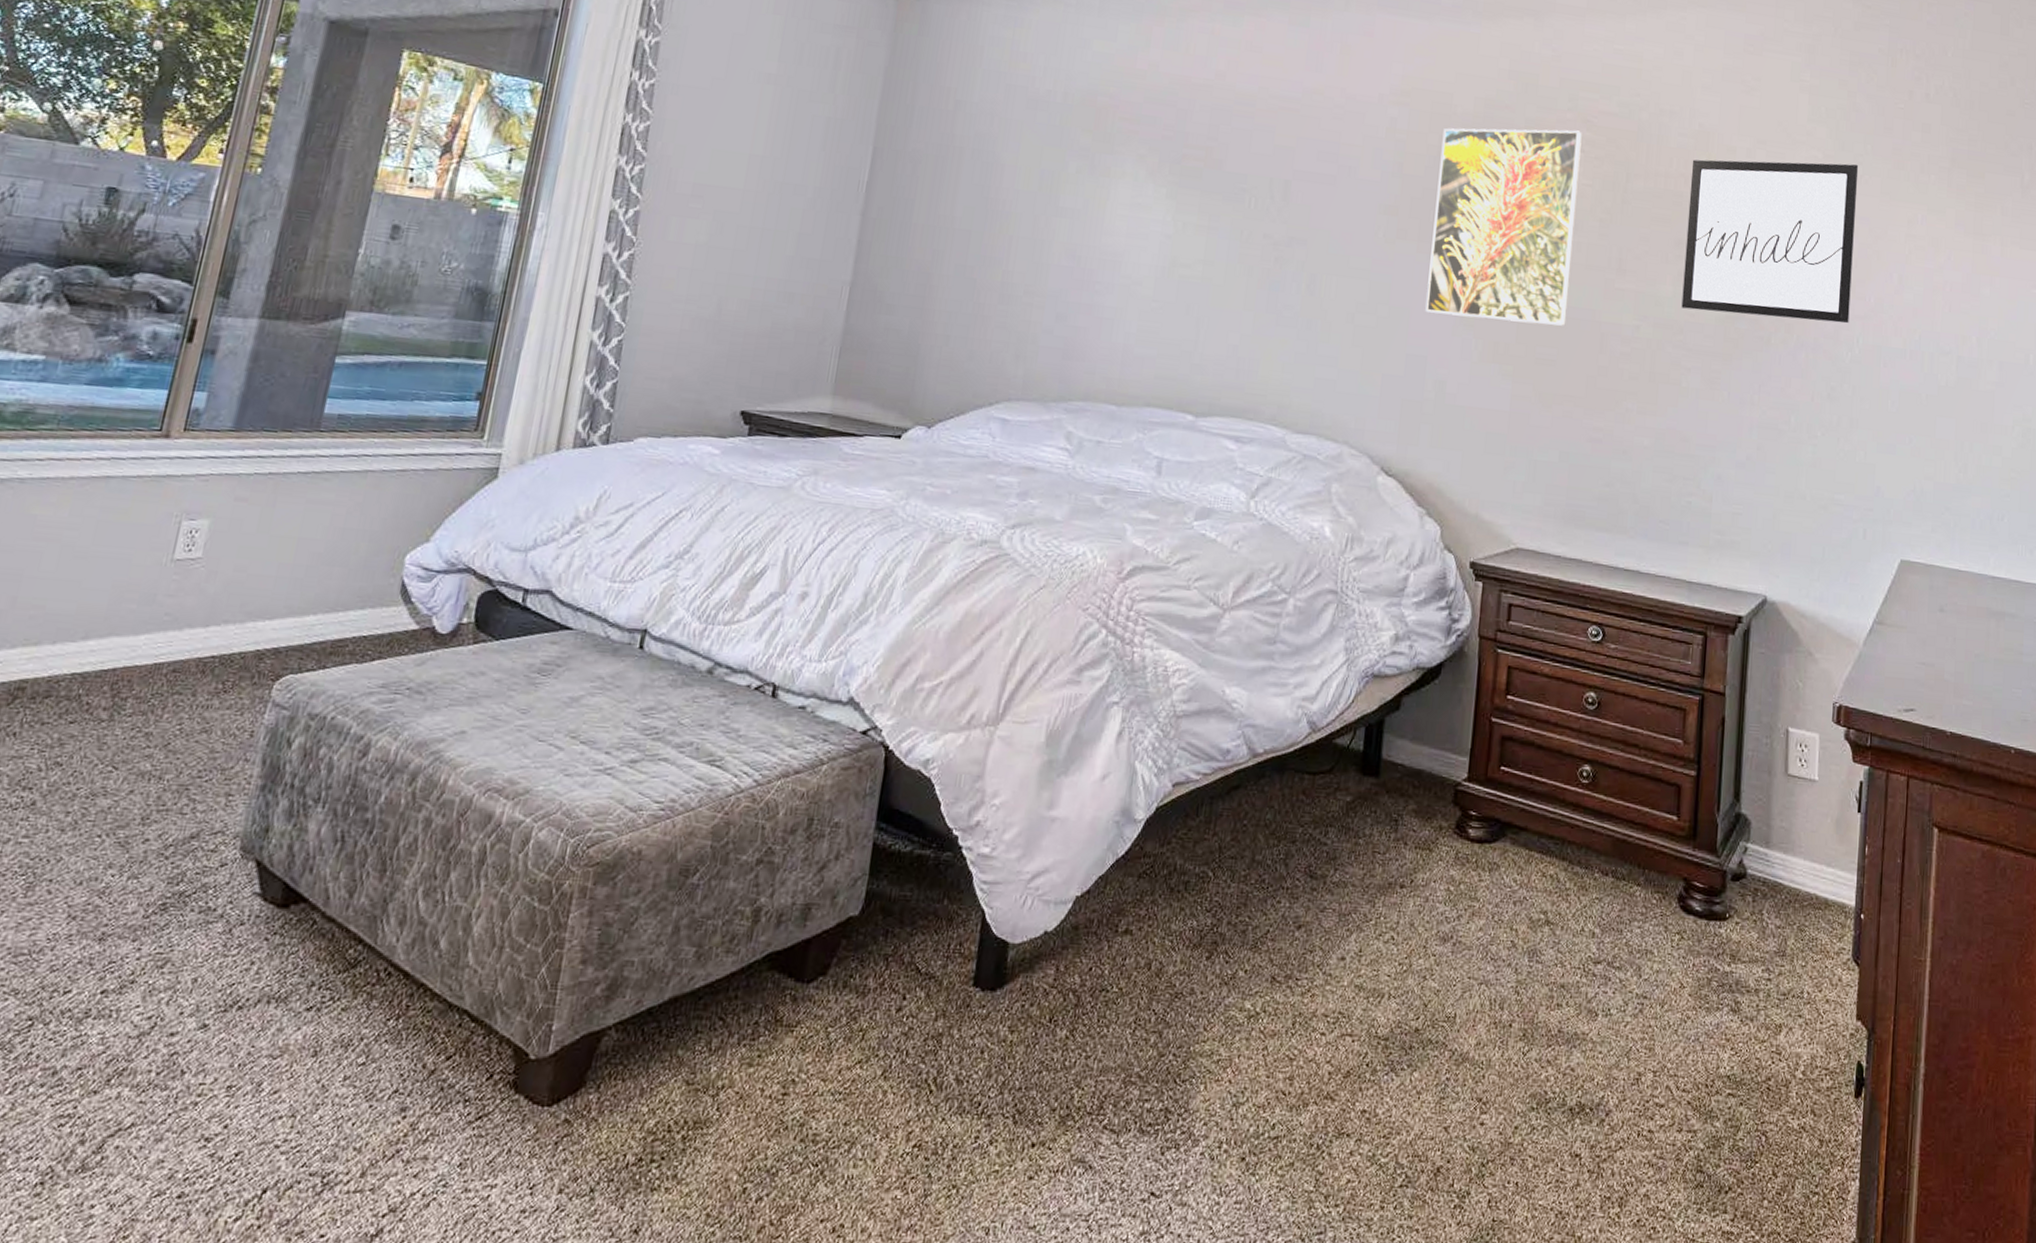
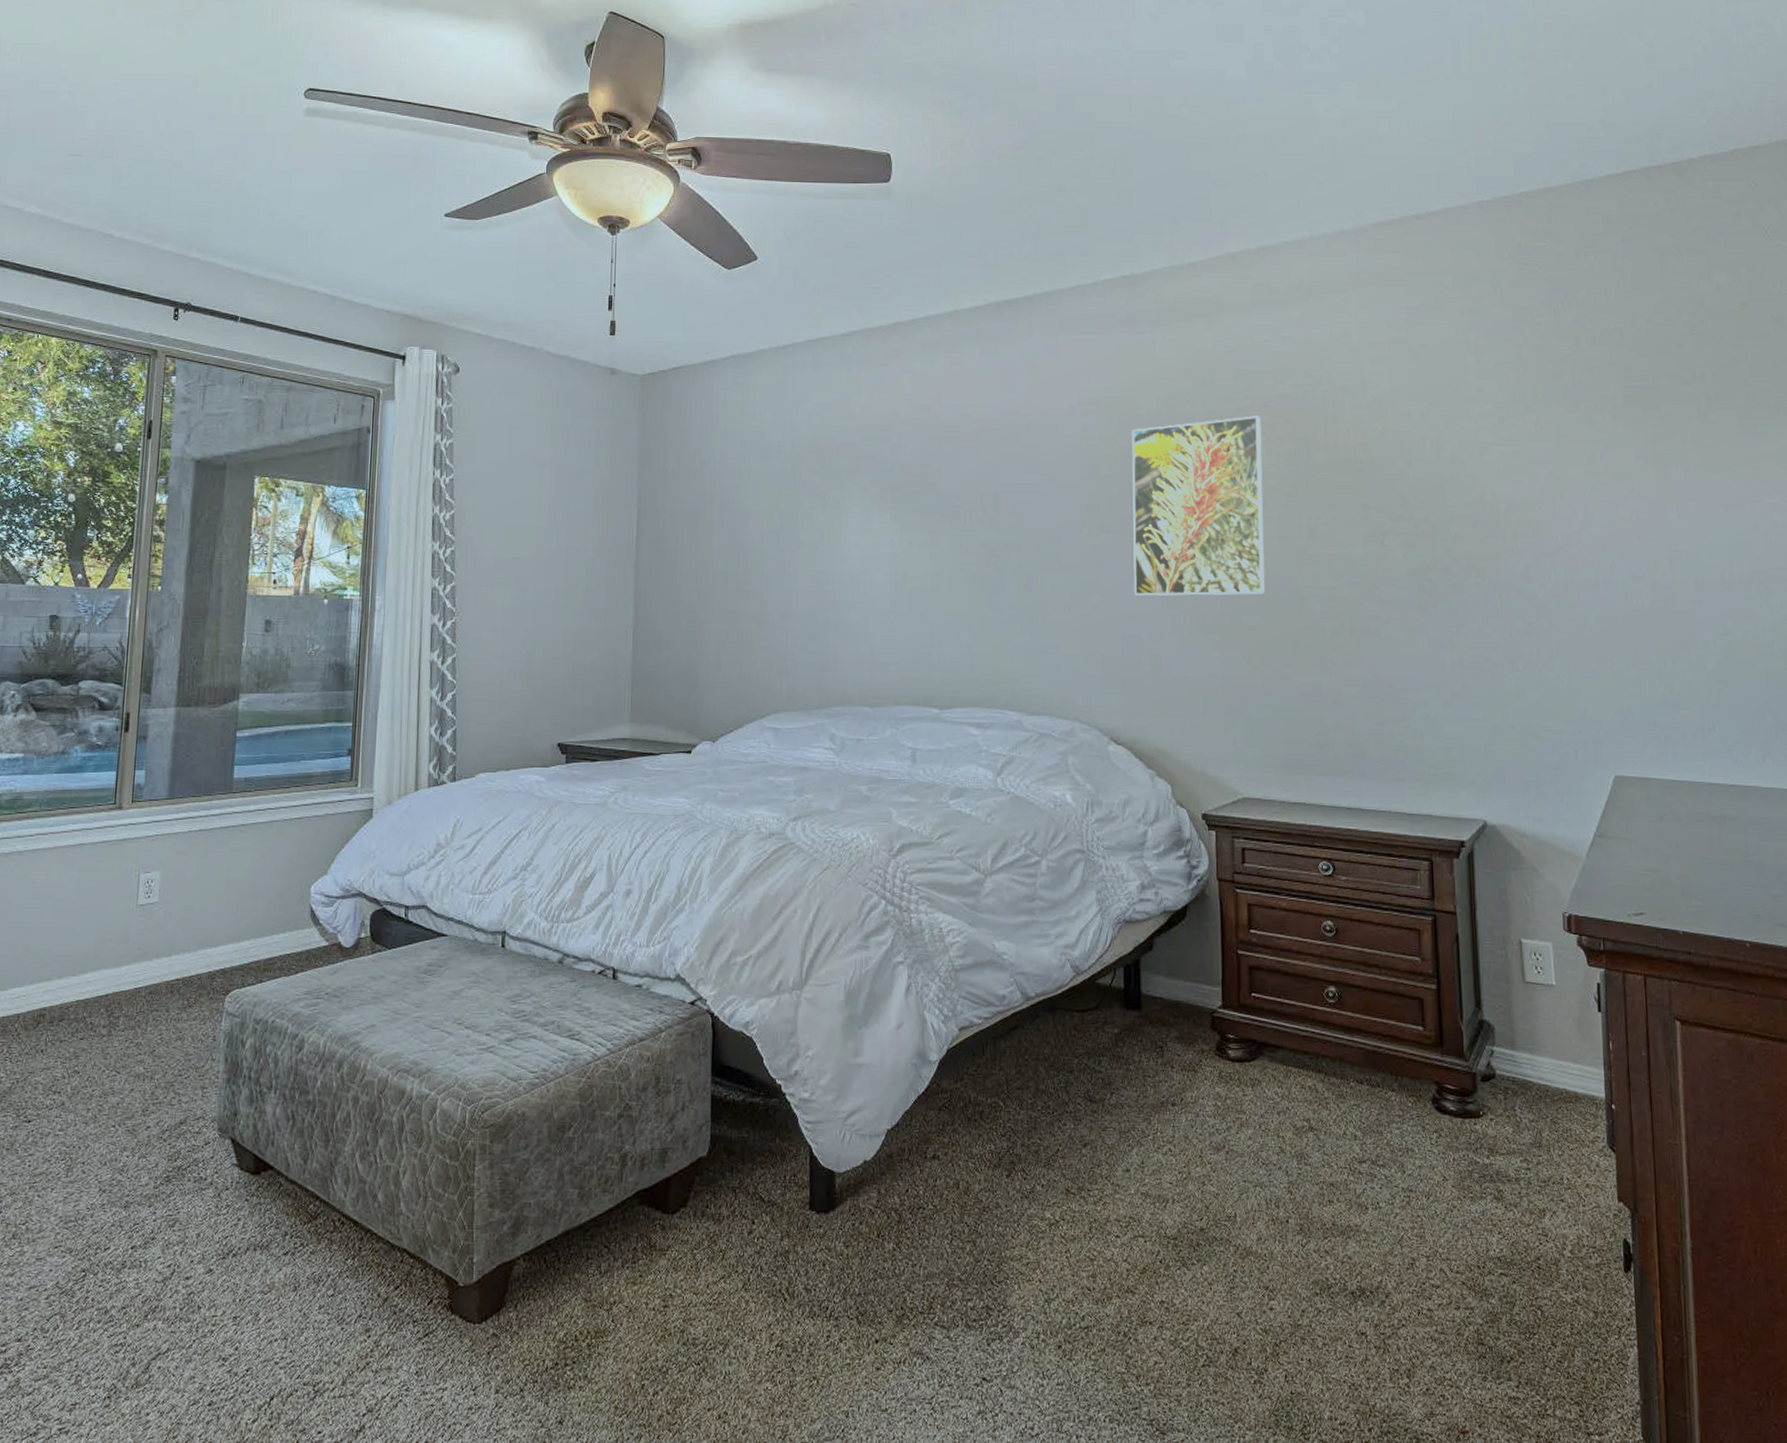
wall art: present [1681,159,1859,324] -> none [1368,413,1539,566]

